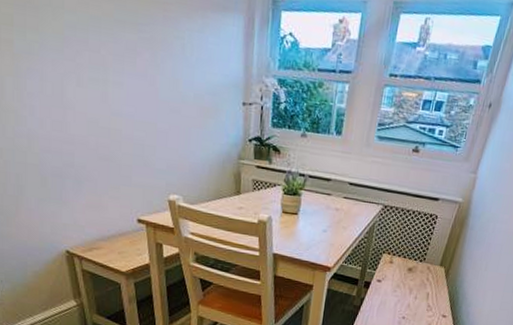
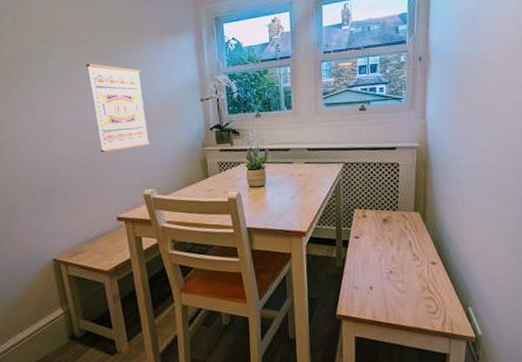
wall art: none [109,27,181,146] -> present [86,63,150,153]

